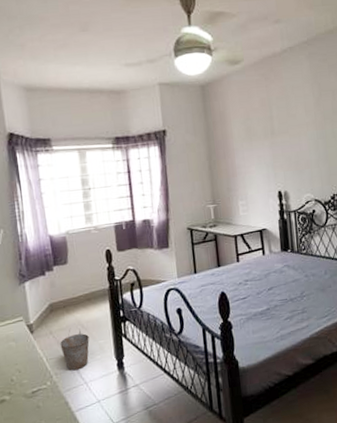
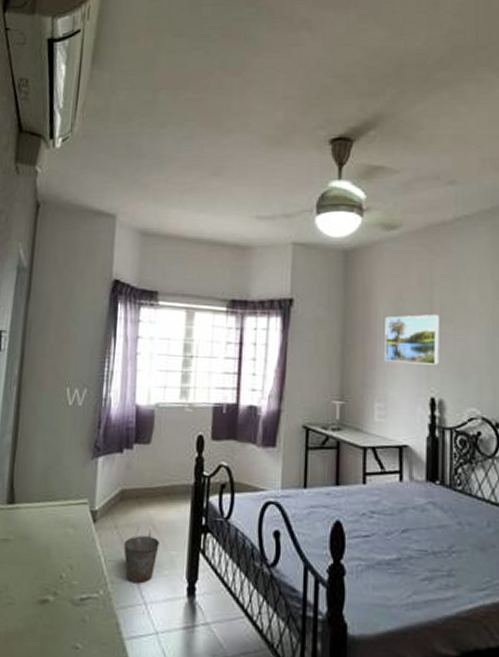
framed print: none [239,128,282,169] -> present [385,315,439,365]

